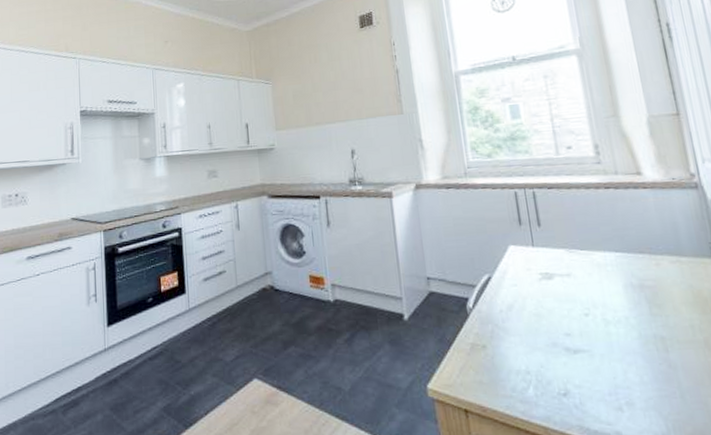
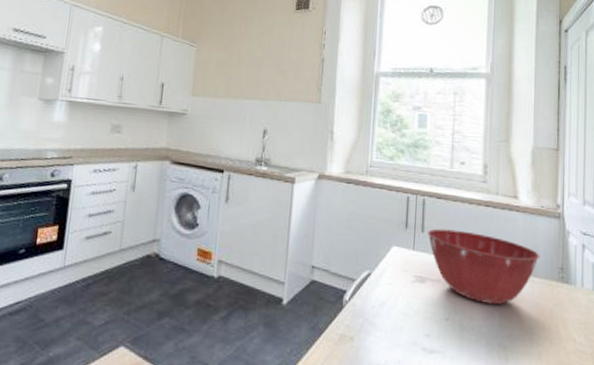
mixing bowl: none [545,218,683,293] -> present [428,228,540,305]

